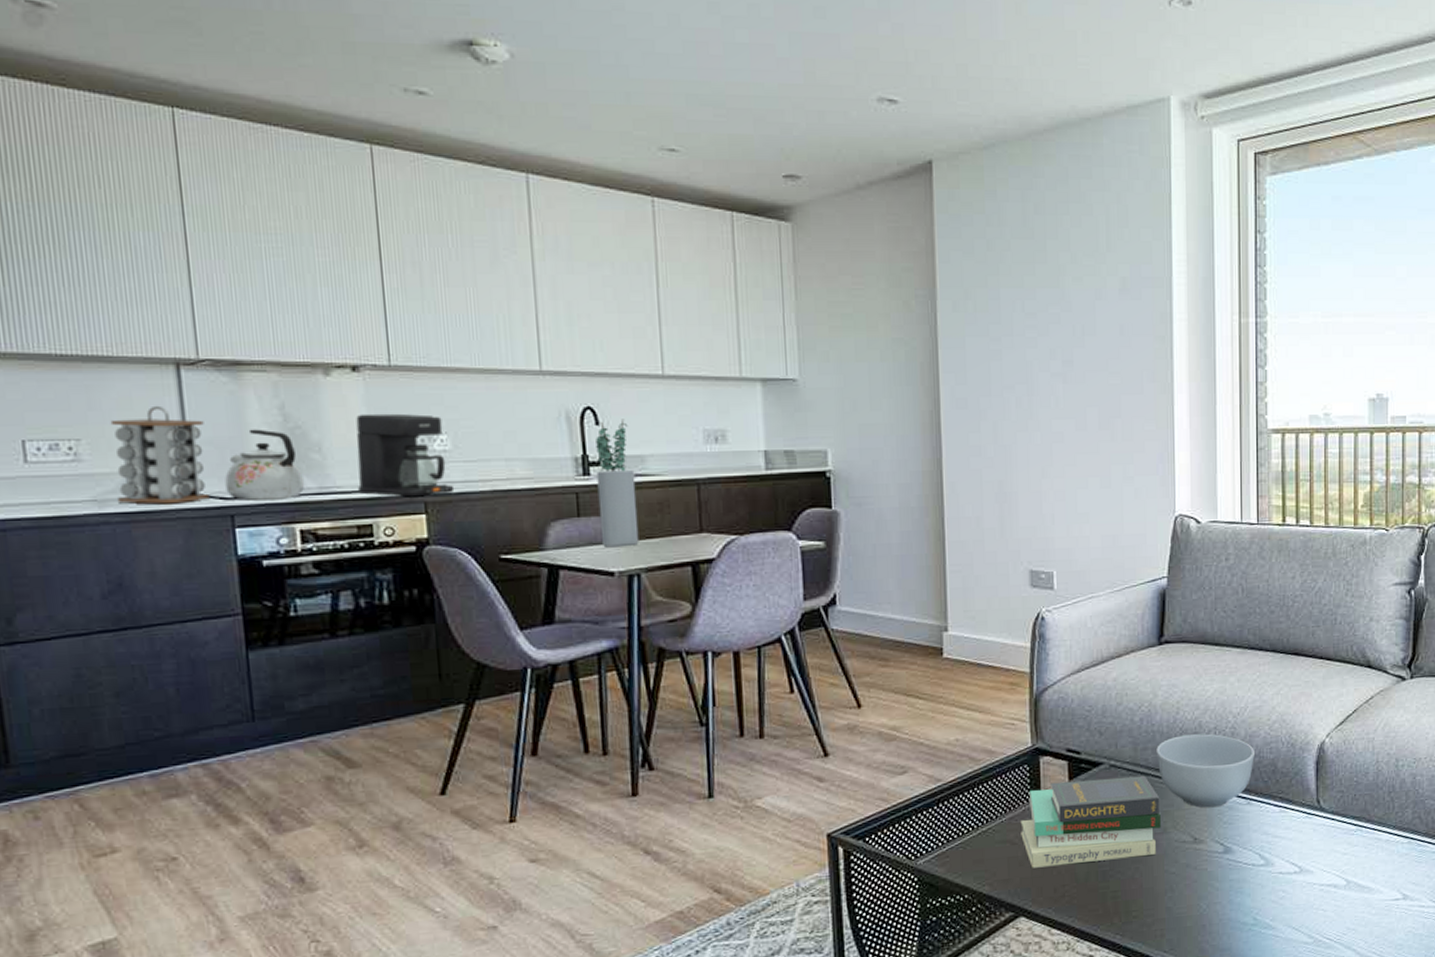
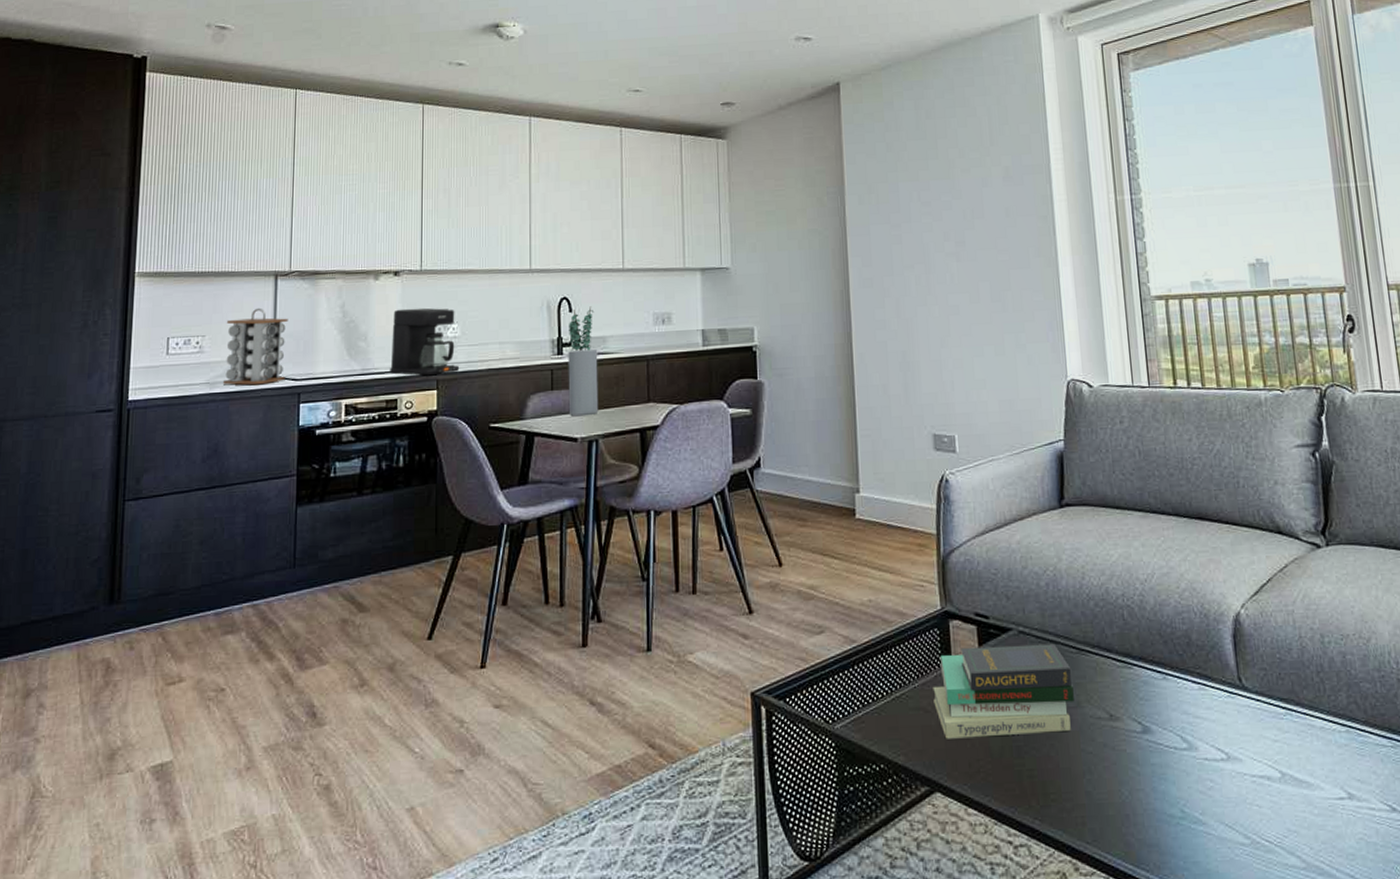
kettle: present [225,429,305,502] -> none [297,323,353,382]
bowl: present [1156,733,1256,808] -> none [1064,601,1167,682]

